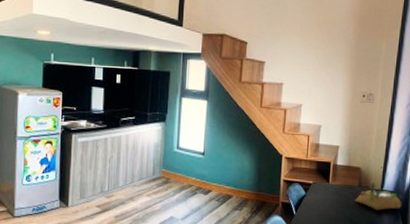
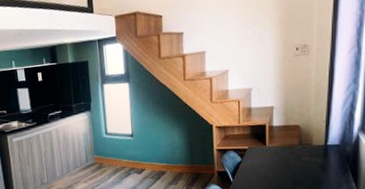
succulent planter: present [355,182,402,211] -> none [296,138,350,167]

